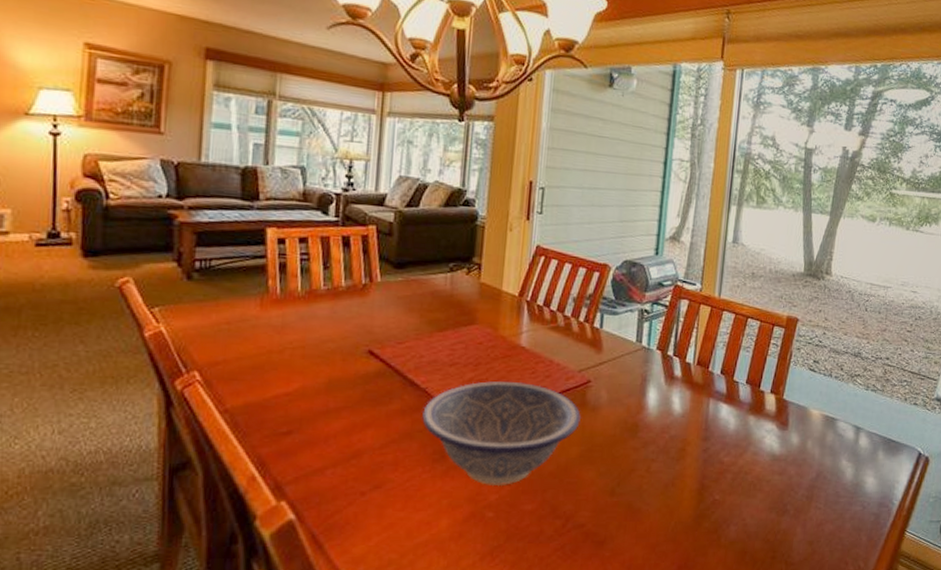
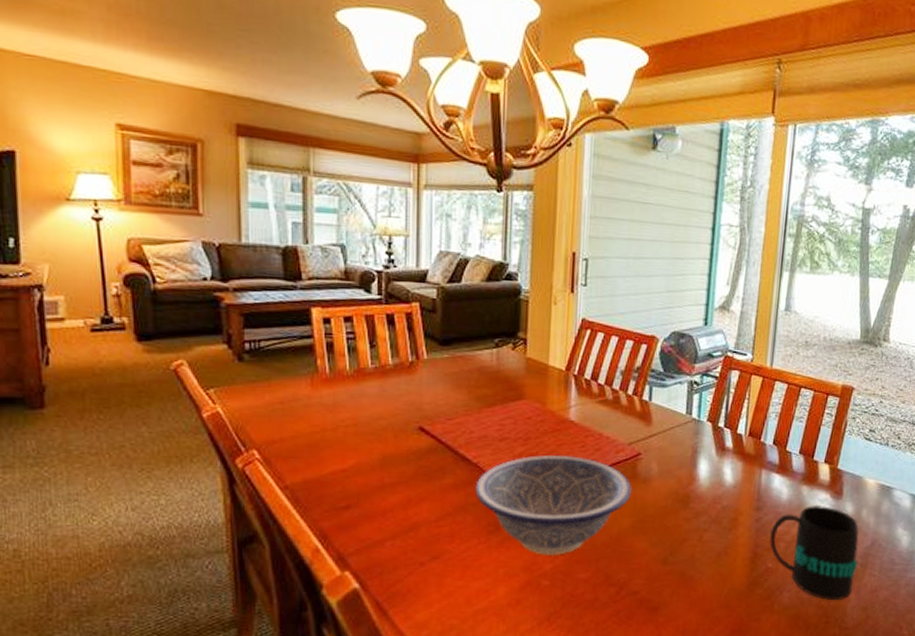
mug: none [717,435,804,535] -> present [769,504,859,601]

